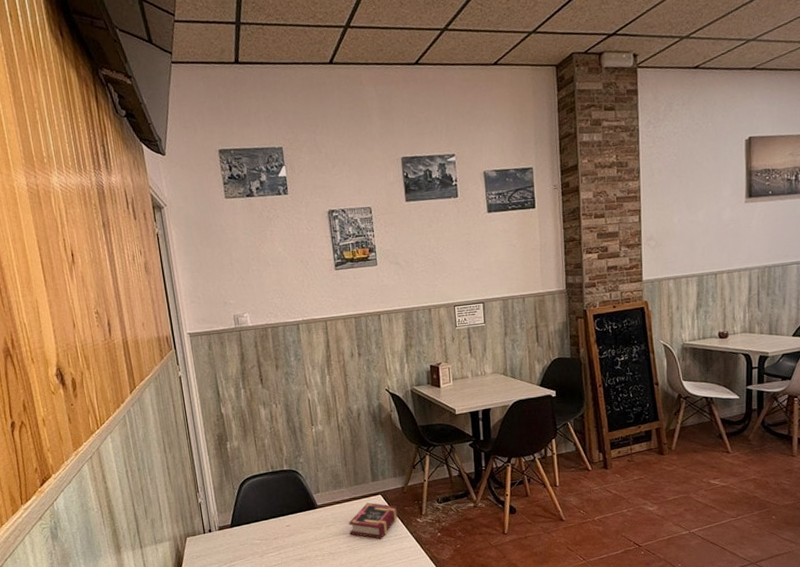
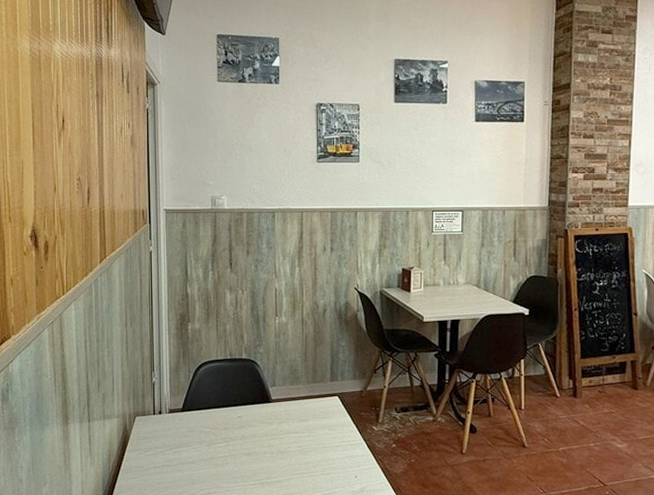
book: present [348,502,399,539] -> none [301,403,354,443]

